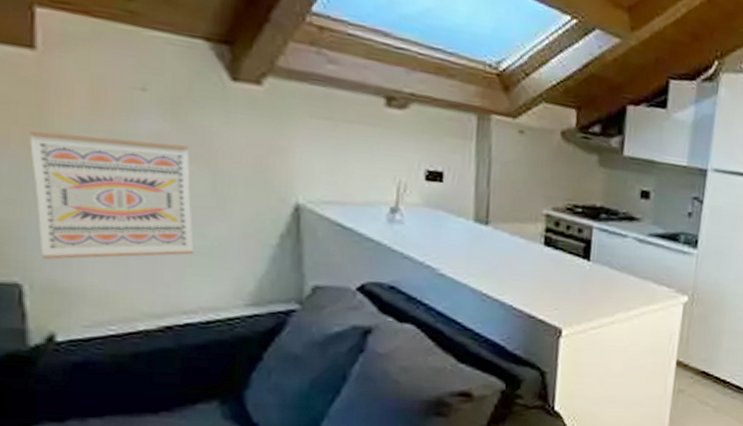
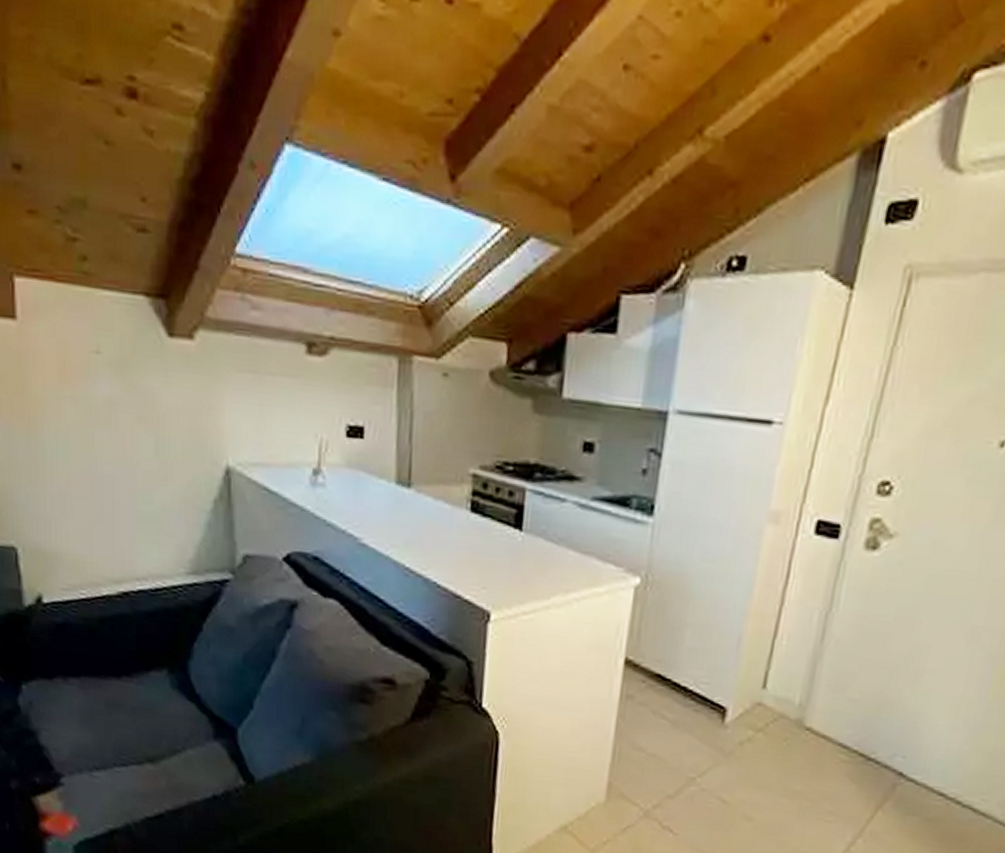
wall art: present [29,130,195,260] -> none [16,399,144,525]

